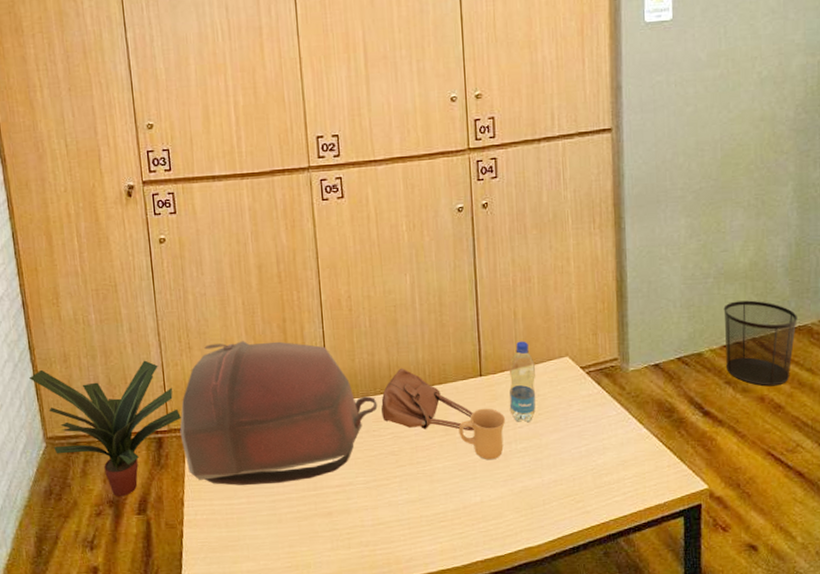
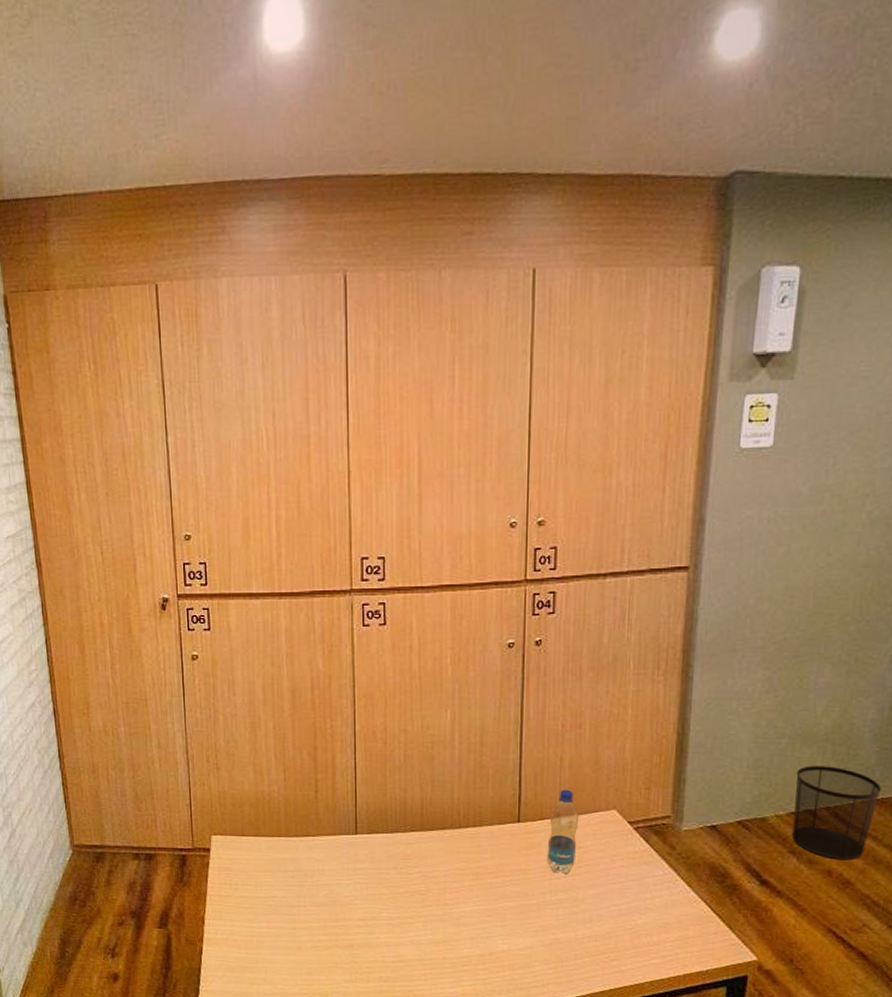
potted plant: present [28,360,181,496] -> none [57,777,206,909]
backpack: present [179,341,378,486] -> none [204,766,407,911]
handbag: present [381,368,474,432] -> none [411,806,507,878]
mug: present [458,408,506,460] -> none [490,855,542,909]

